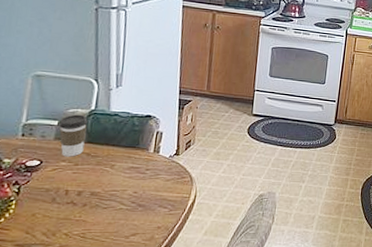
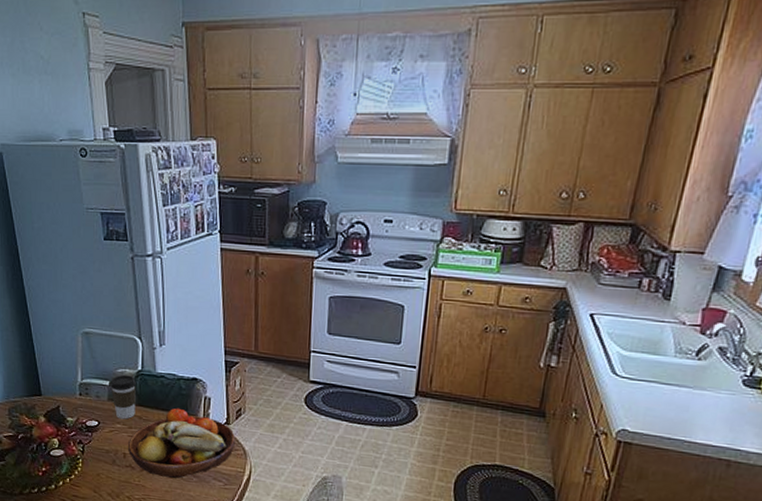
fruit bowl: none [72,143,183,209] -> present [128,408,235,478]

